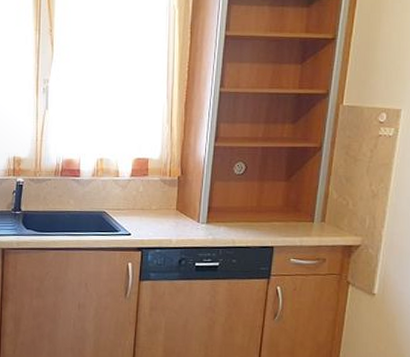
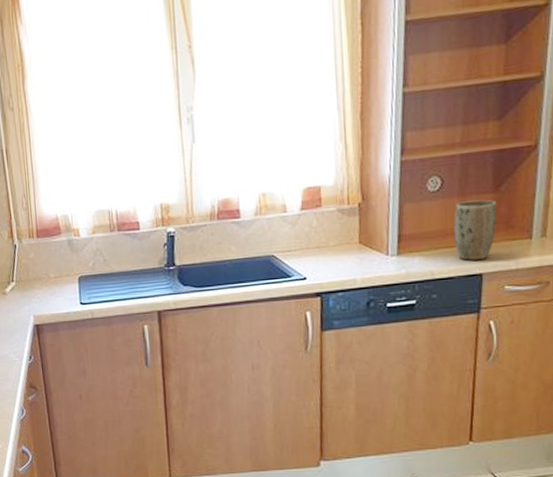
plant pot: none [253,185,288,235] -> present [453,200,497,261]

